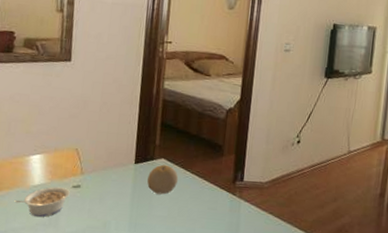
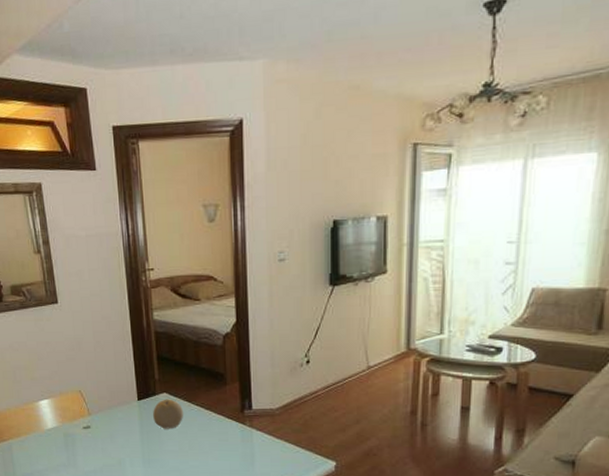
legume: present [14,187,70,217] -> none [33,429,82,459]

